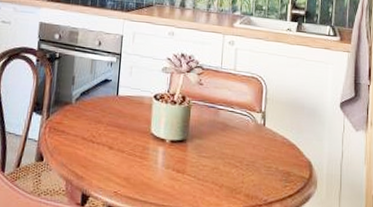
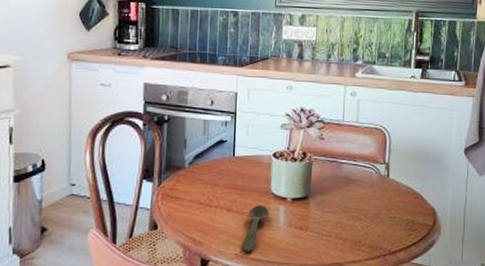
spoon: none [121,144,148,191] -> present [242,205,269,252]

